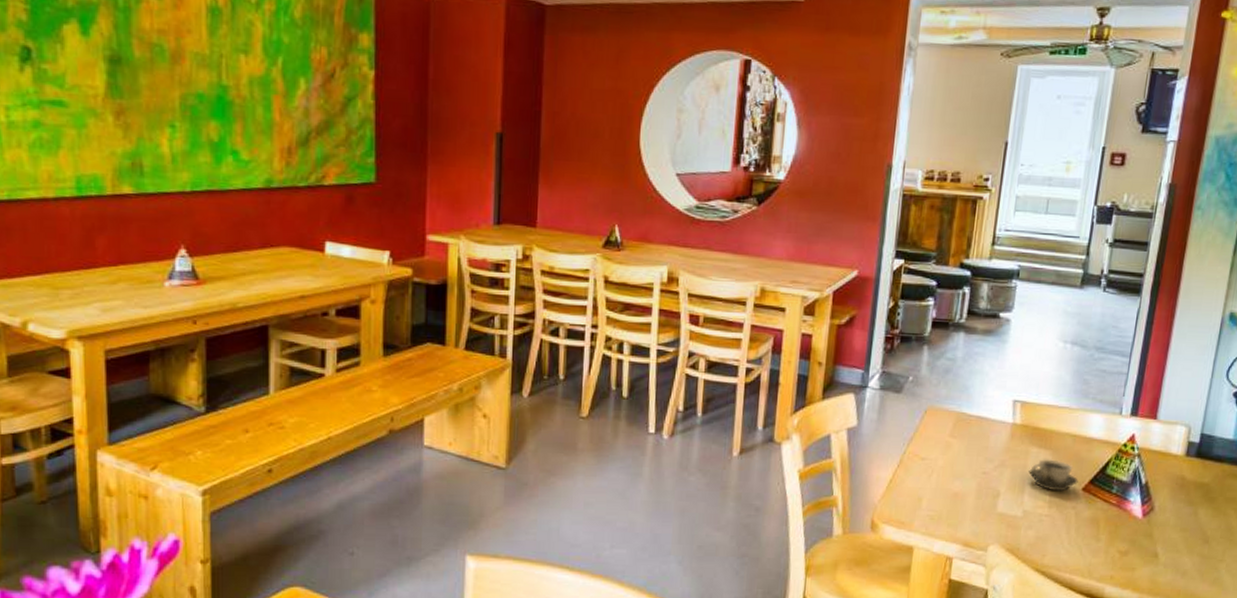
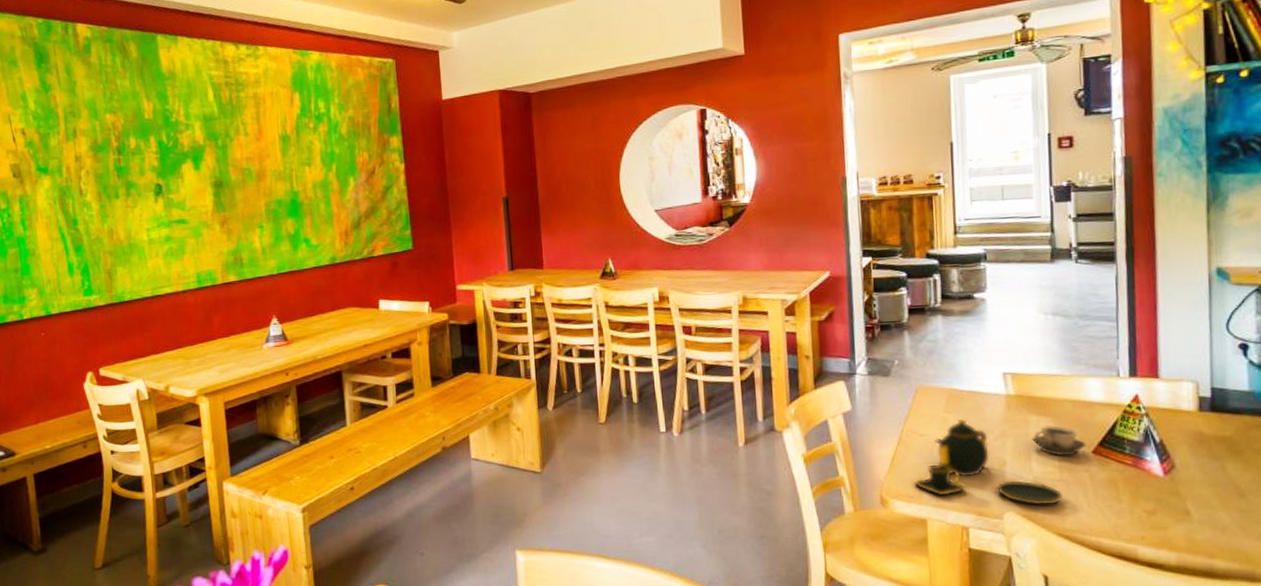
teapot: none [906,444,1047,540] -> present [912,418,1063,506]

